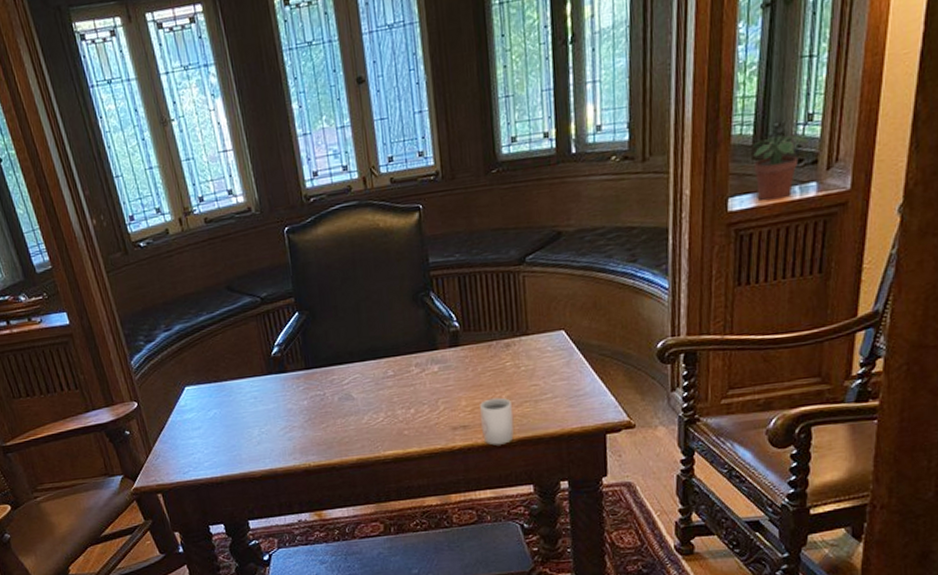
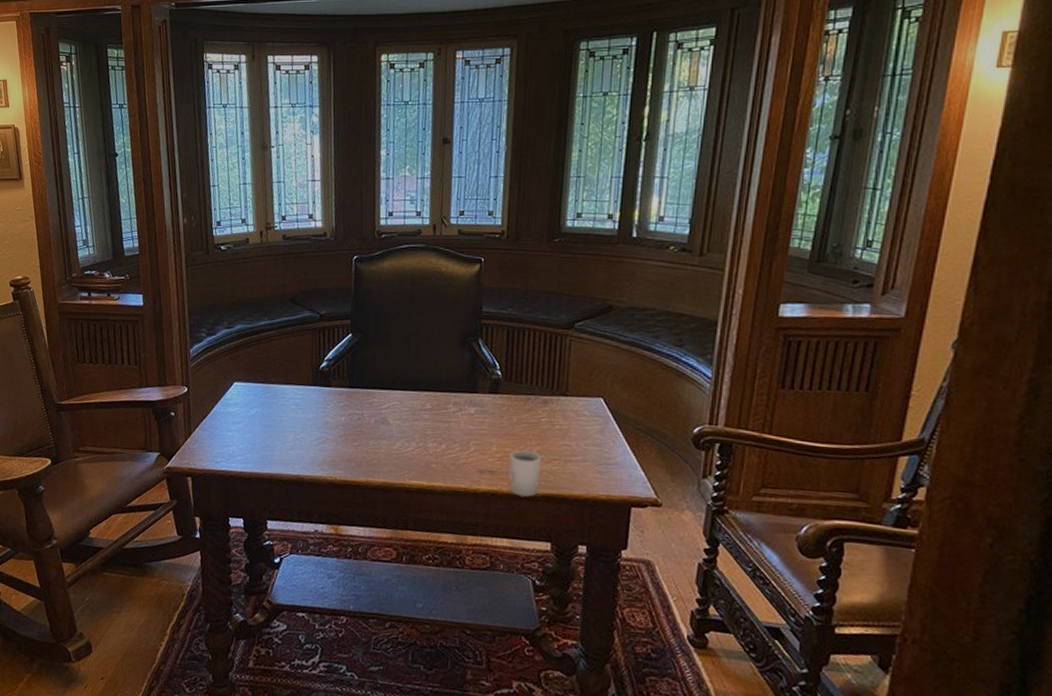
potted plant: present [753,135,808,201] -> none [808,255,865,314]

